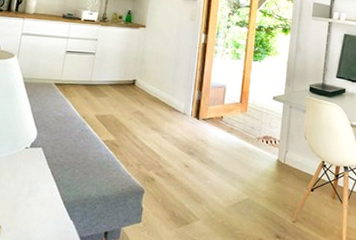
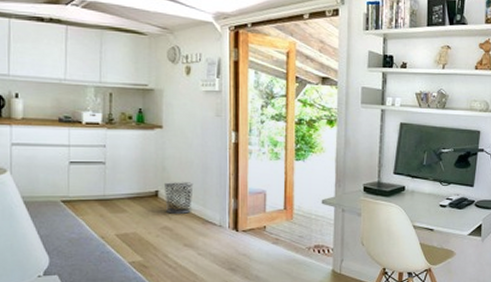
waste bin: none [140,73,166,101] -> present [164,182,194,214]

